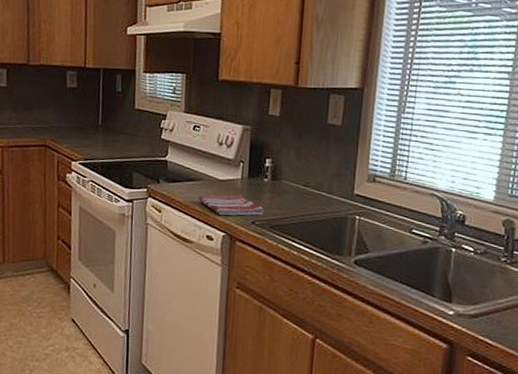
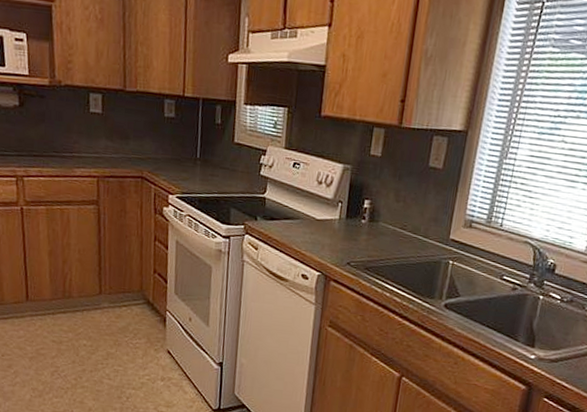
dish towel: present [198,193,264,216] -> none [295,232,360,257]

